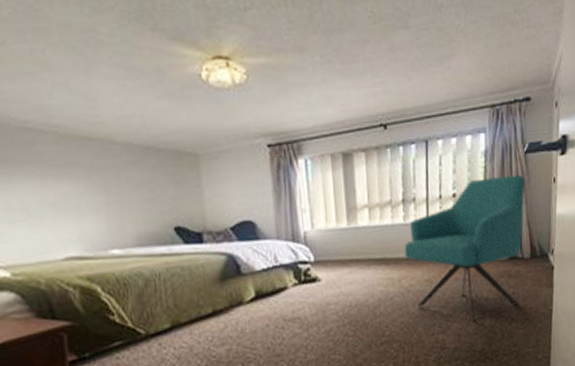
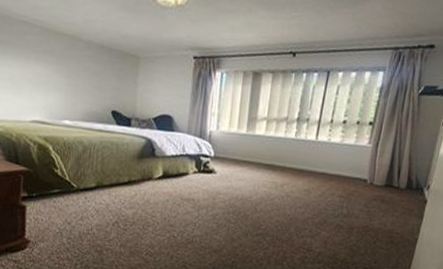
chair: present [404,174,526,322] -> none [290,111,415,234]

